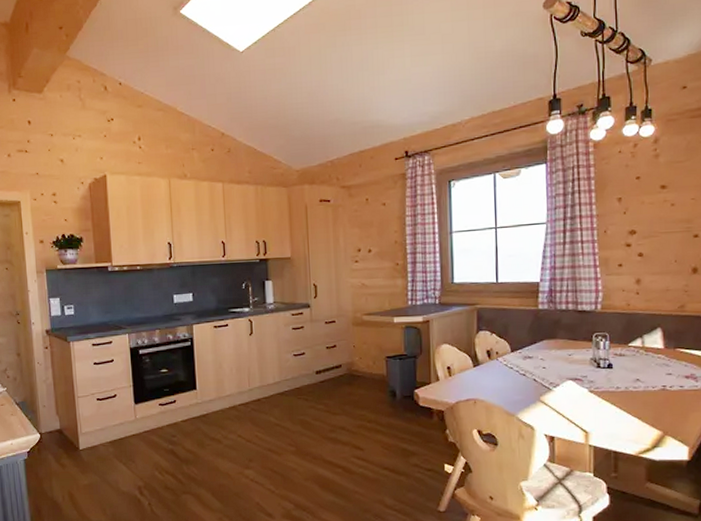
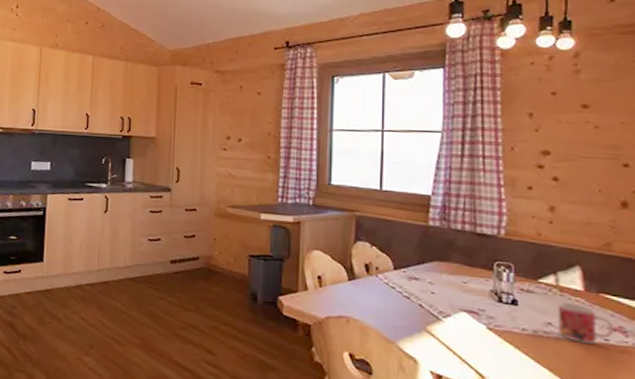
mug: none [644,360,687,392] -> present [557,302,613,344]

